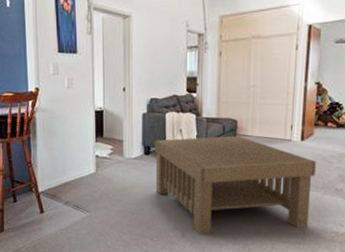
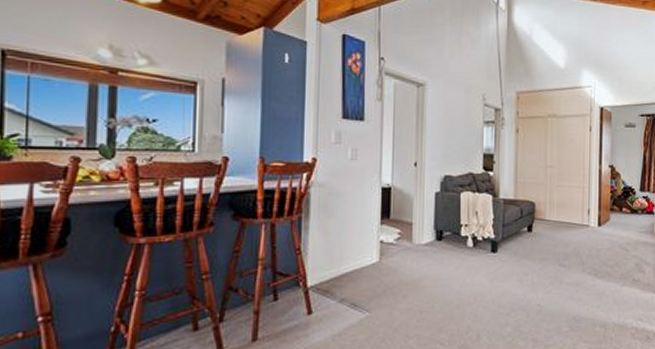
coffee table: present [154,135,317,235] -> none [447,219,614,336]

